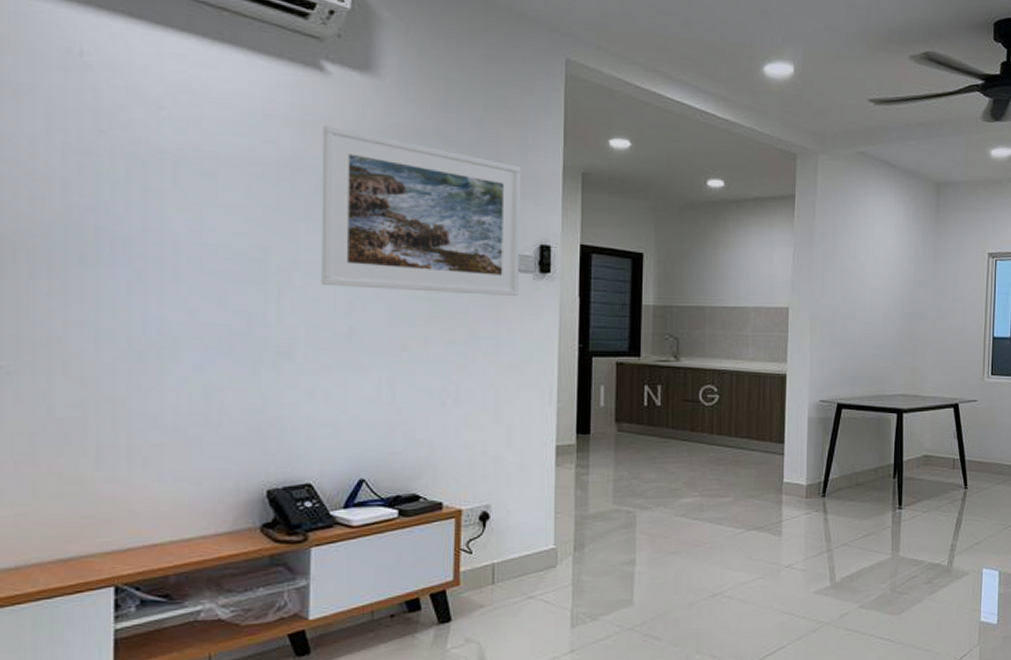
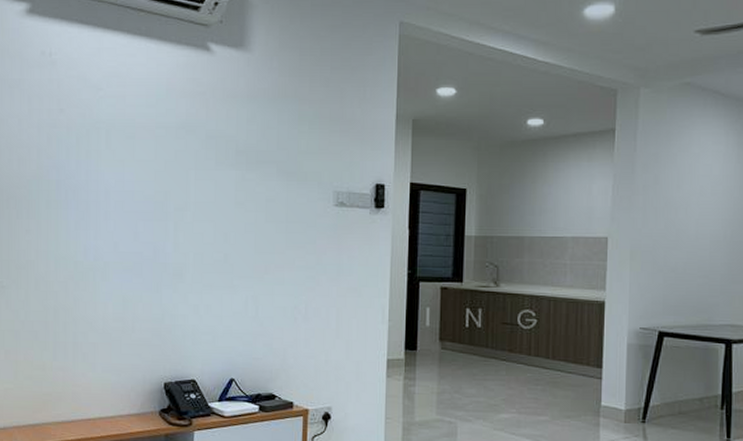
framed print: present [321,124,521,296] -> none [205,93,361,228]

